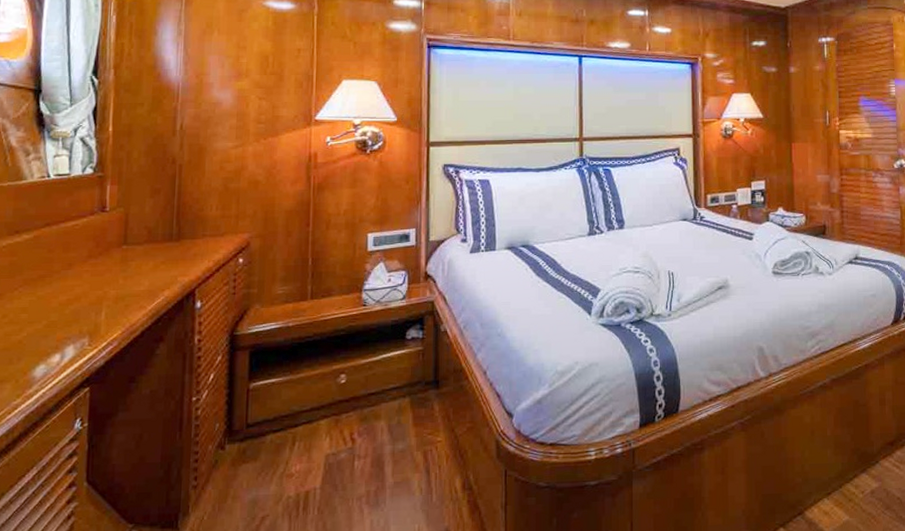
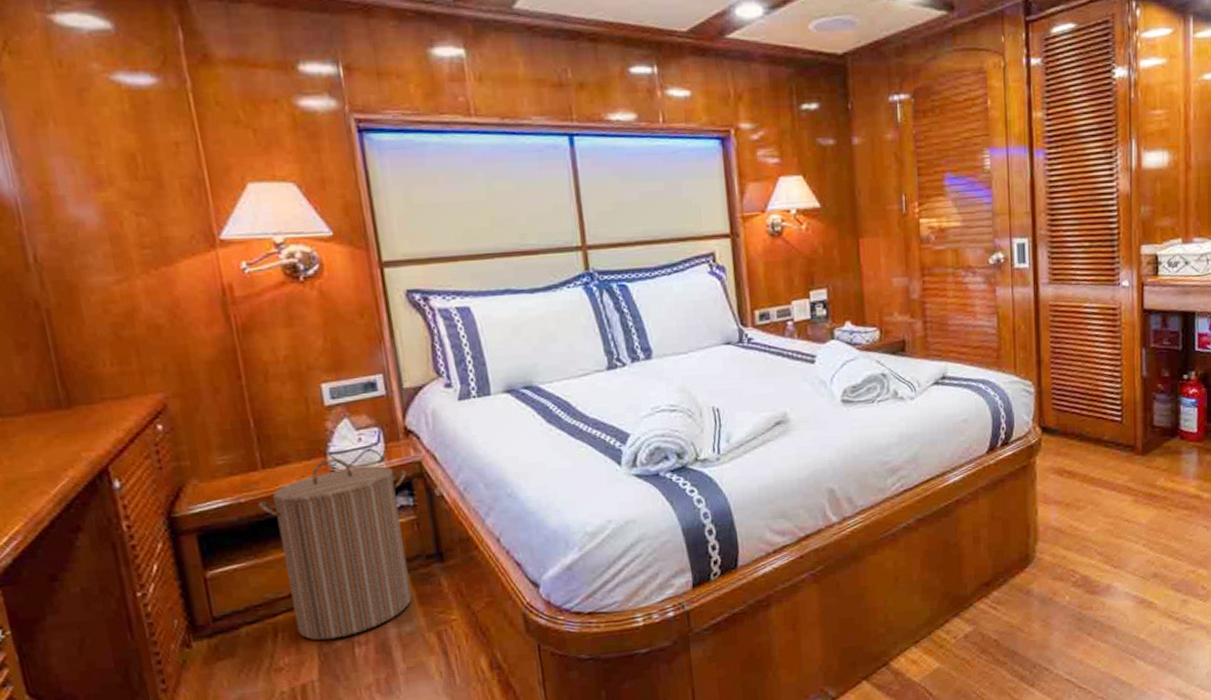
laundry hamper: none [301,295,421,452] -> present [257,458,412,641]

